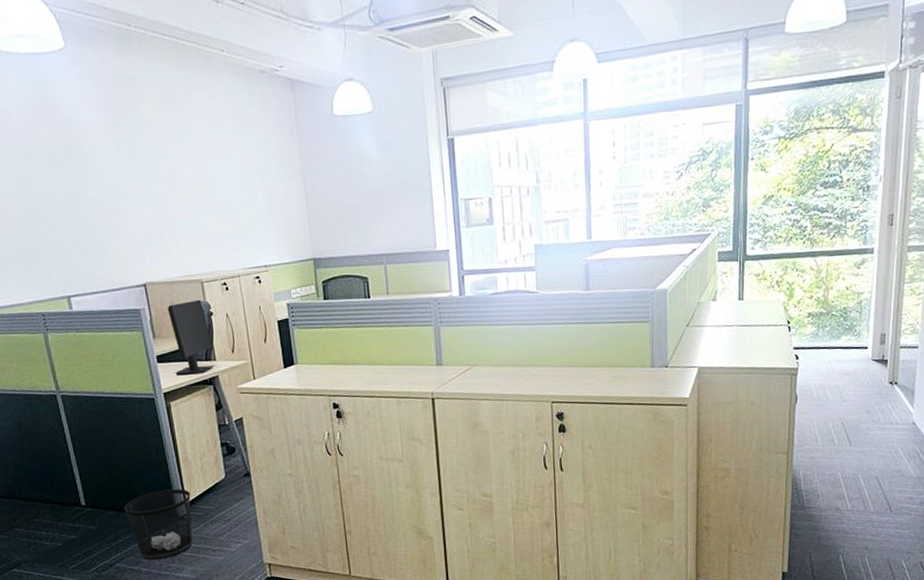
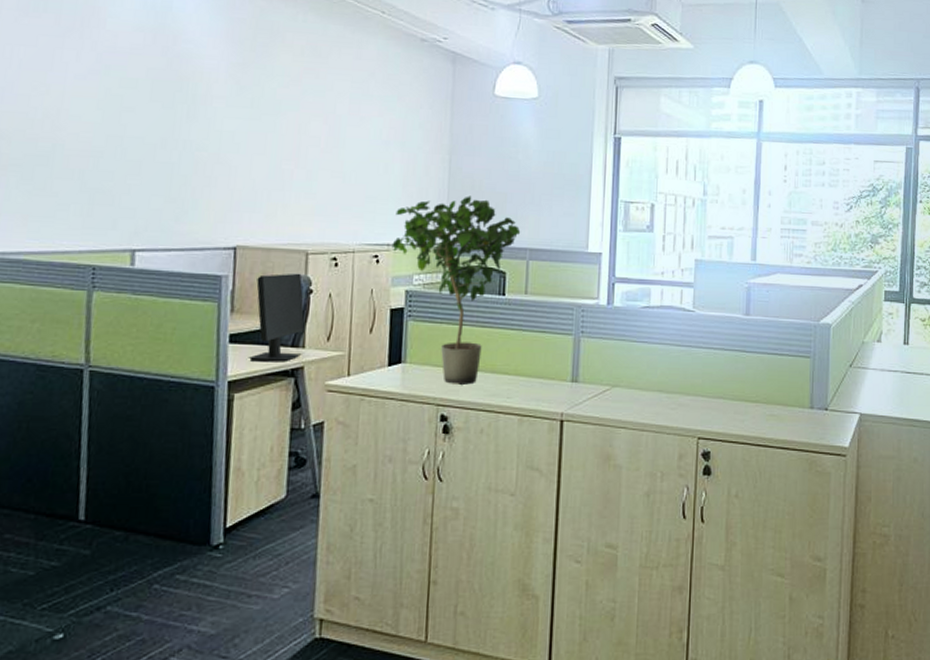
waste bin: present [123,489,193,560] -> none [137,508,234,604]
potted plant: none [267,213,376,378] -> present [391,196,521,385]

